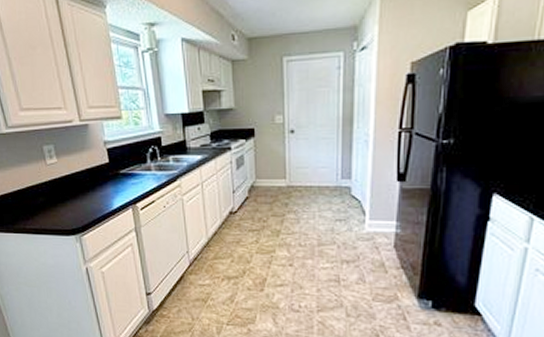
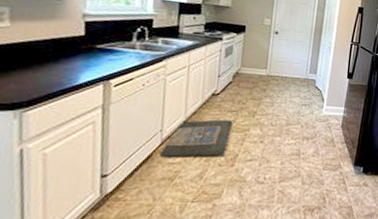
rug: none [190,240,256,280] -> present [159,119,233,157]

